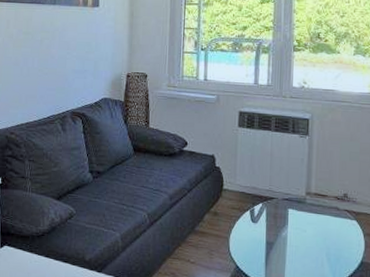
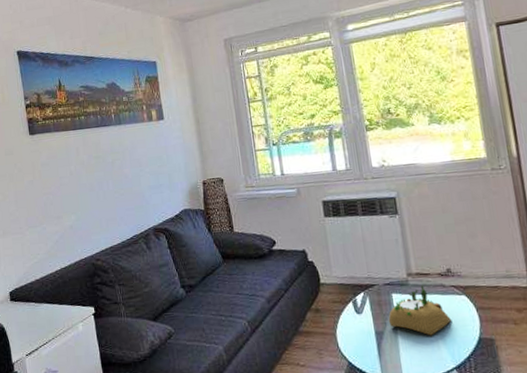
succulent planter: none [280,205,340,253] -> present [388,285,452,336]

